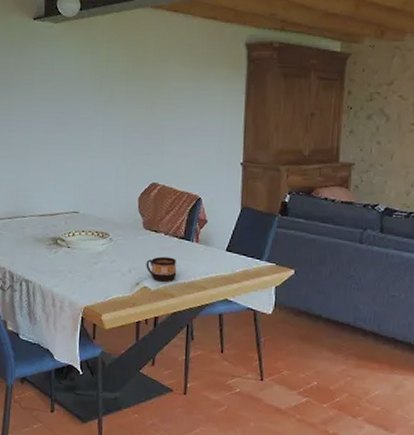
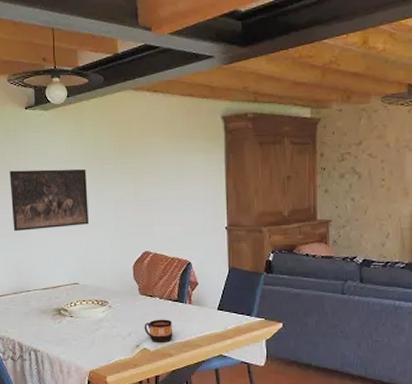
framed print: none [11,85,96,152] -> present [9,169,88,232]

